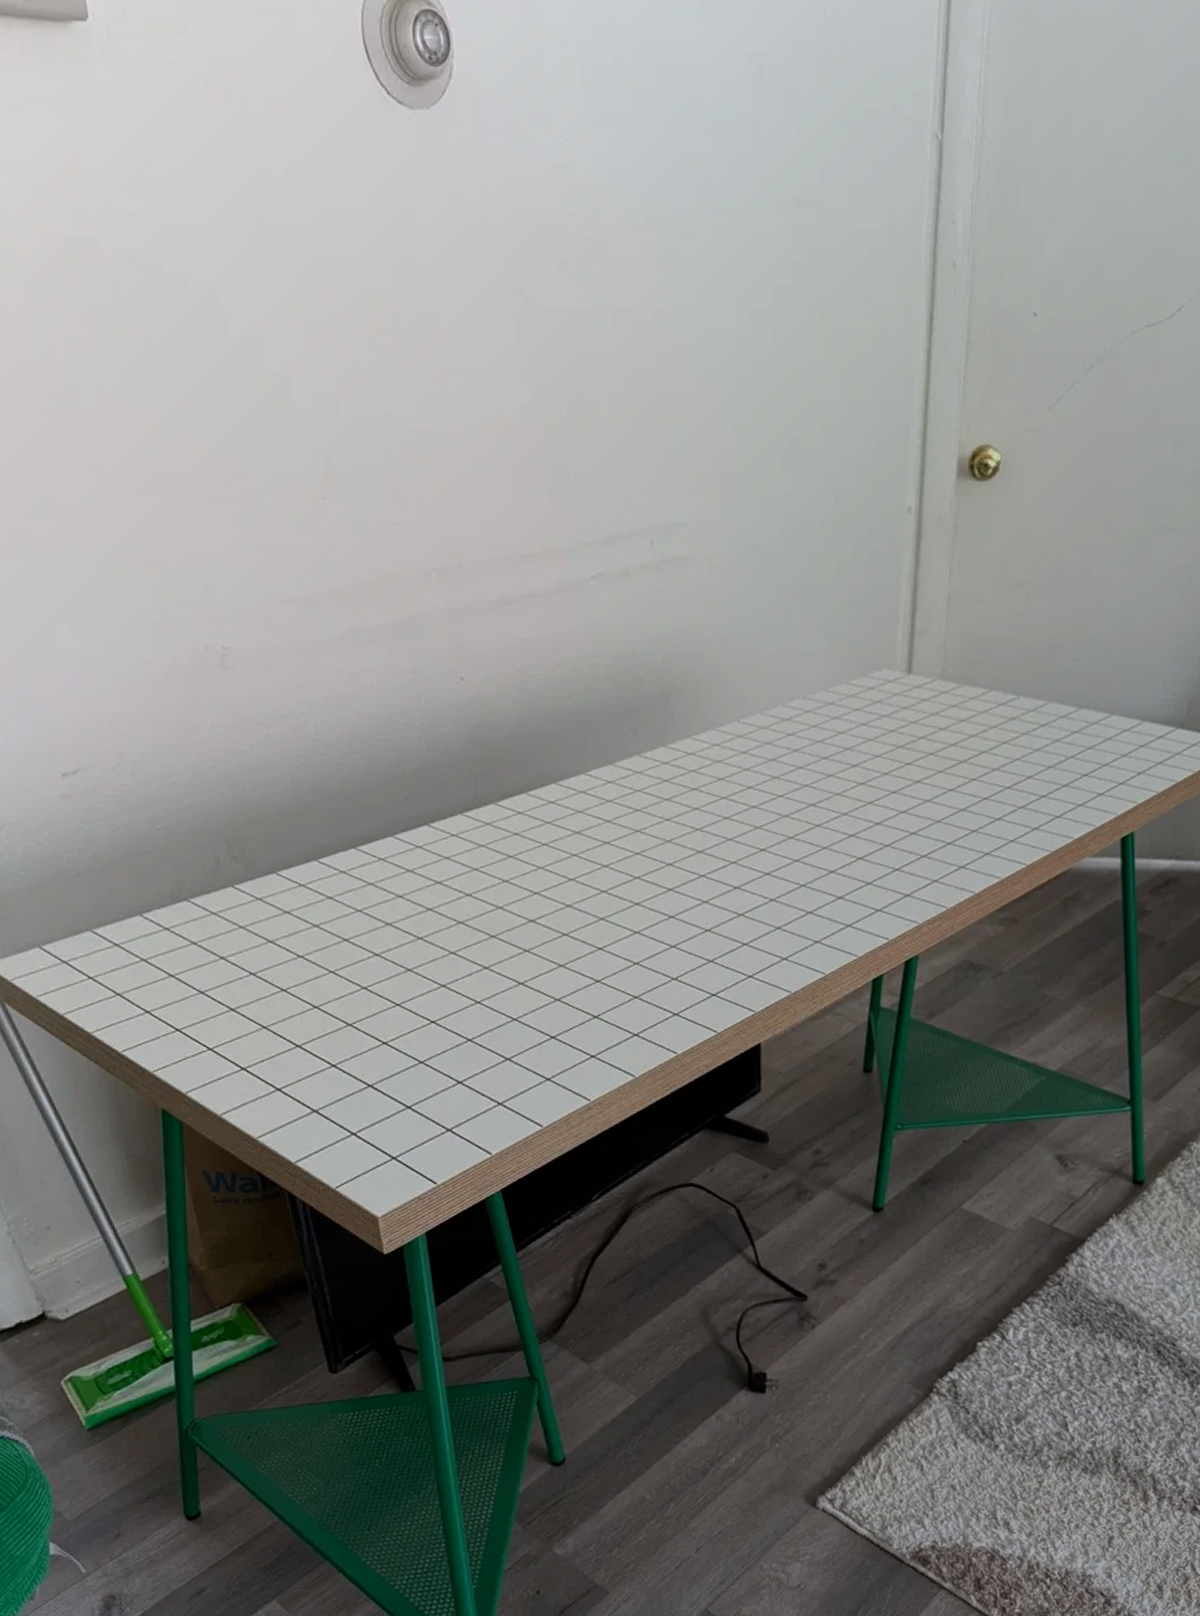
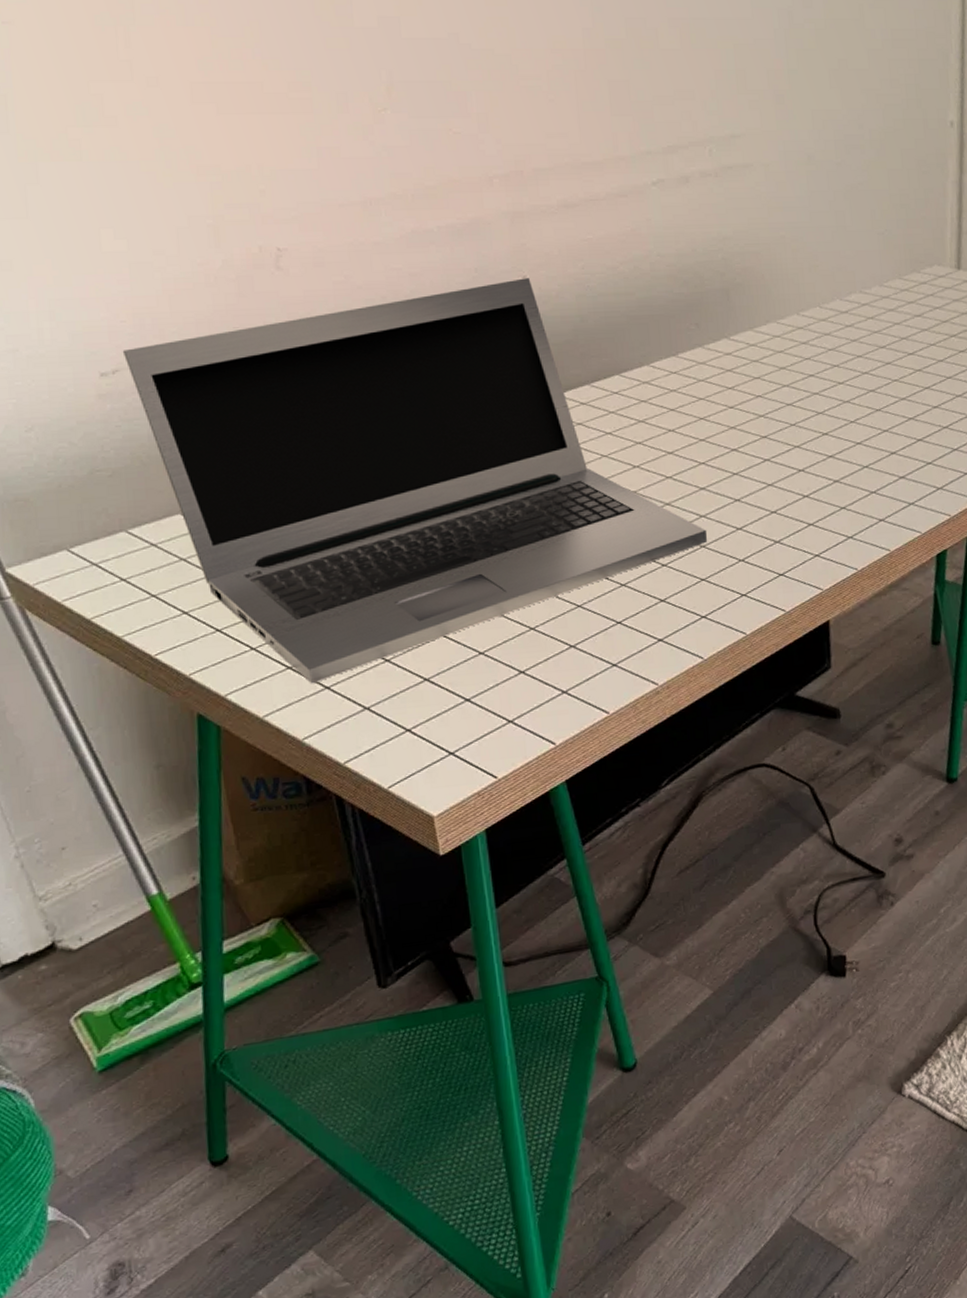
laptop: none [81,680,640,1085] -> present [122,278,707,684]

